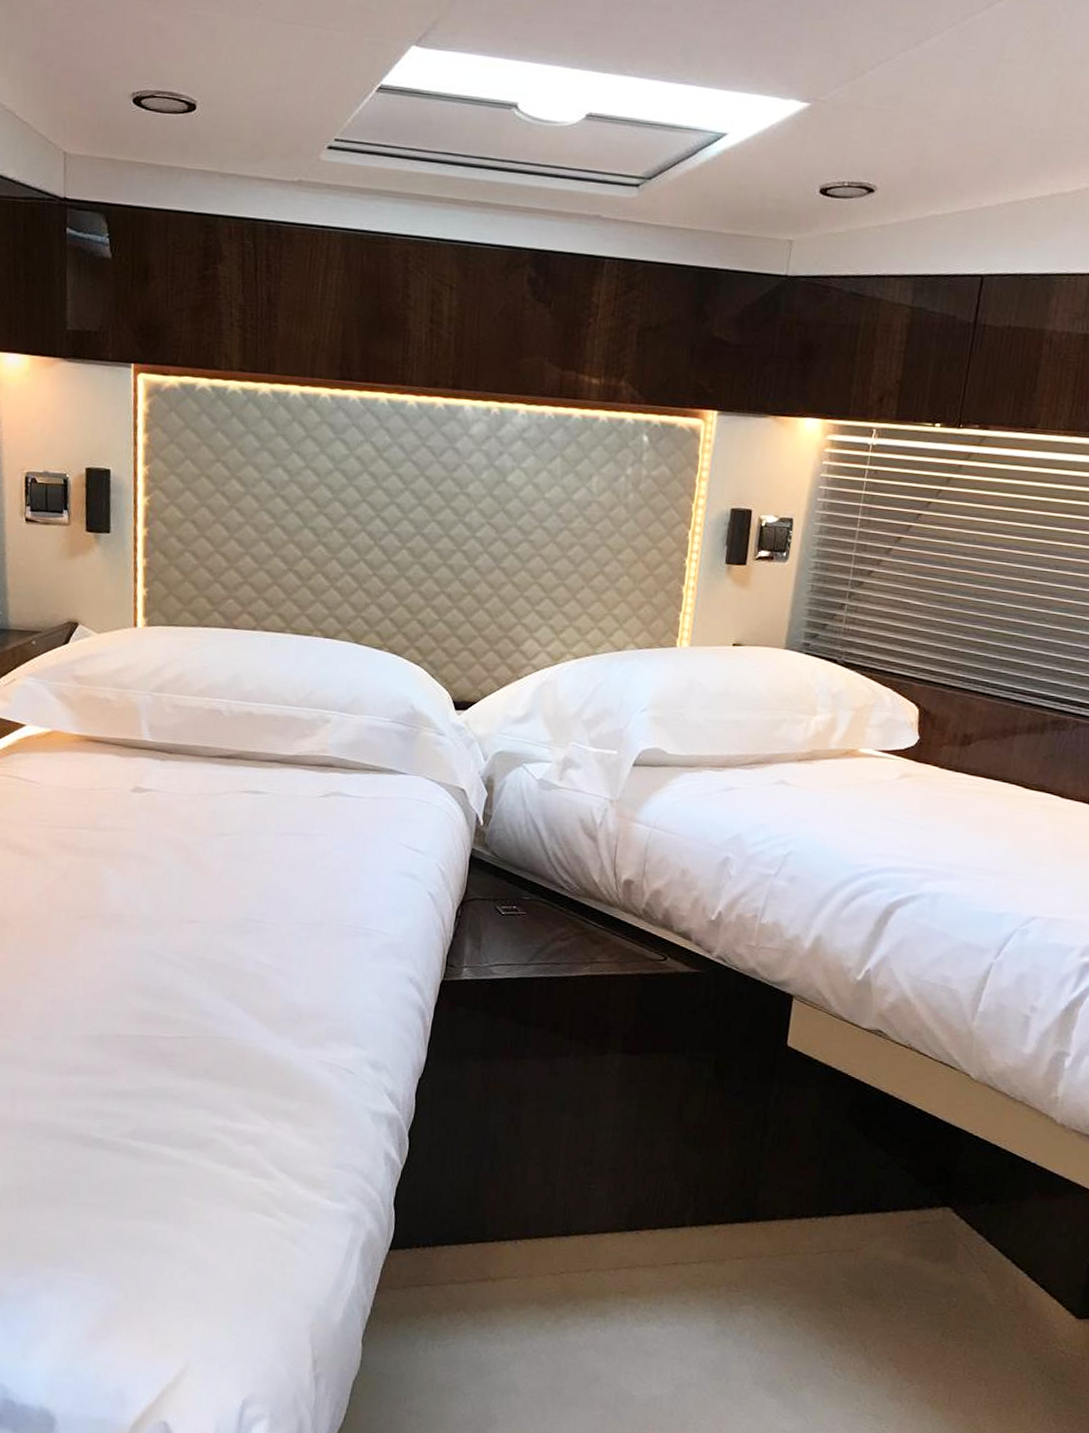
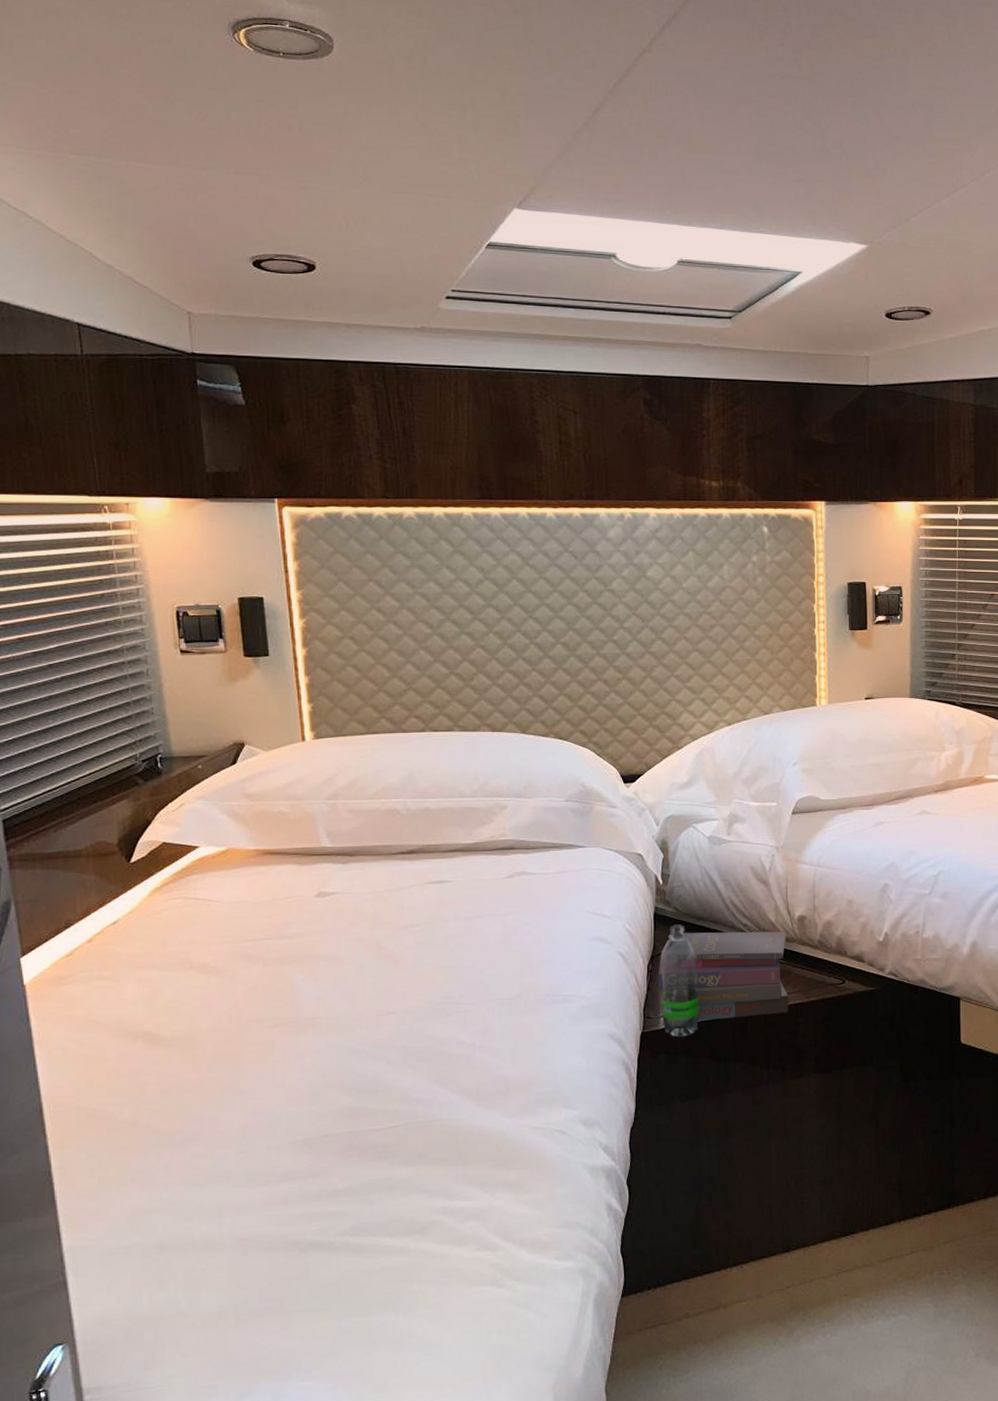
bottle: none [465,870,510,993] -> present [660,924,700,1038]
books: none [465,880,609,984] -> present [658,931,789,1021]

